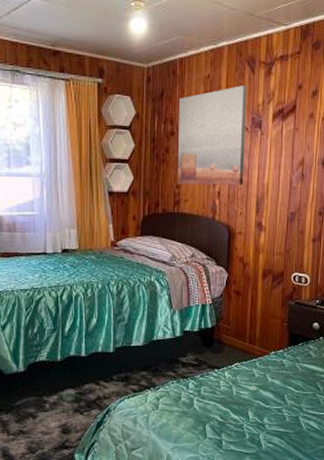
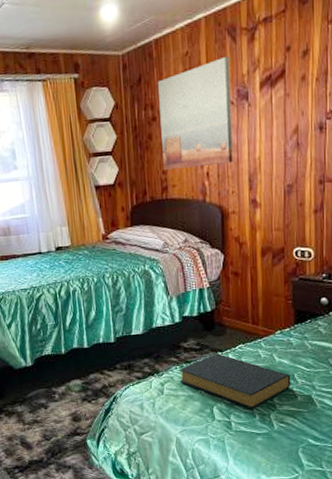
hardback book: none [175,370,281,429] -> present [178,353,291,410]

